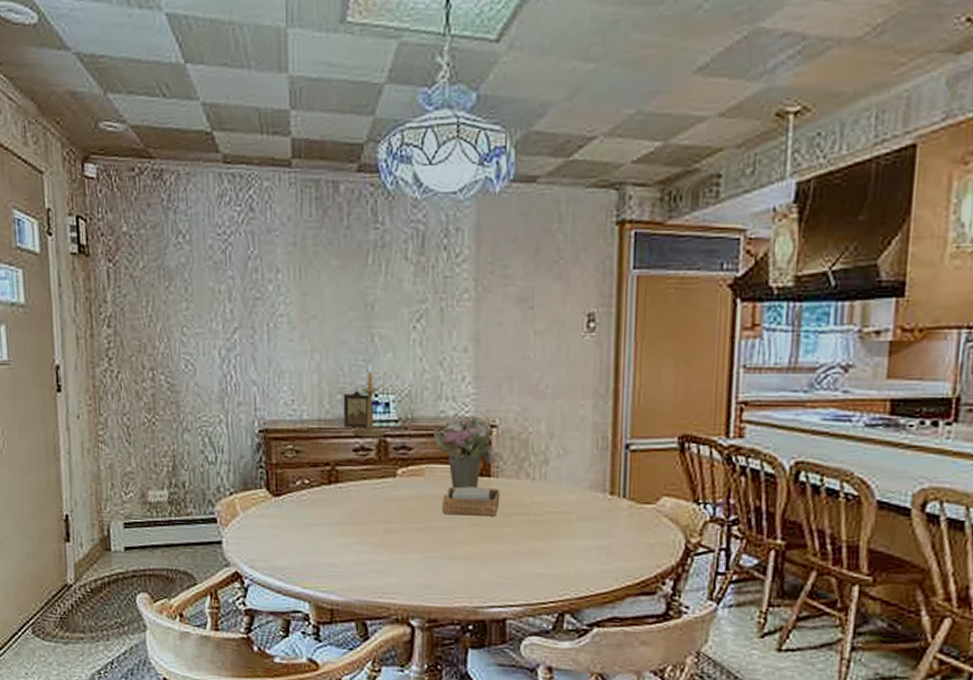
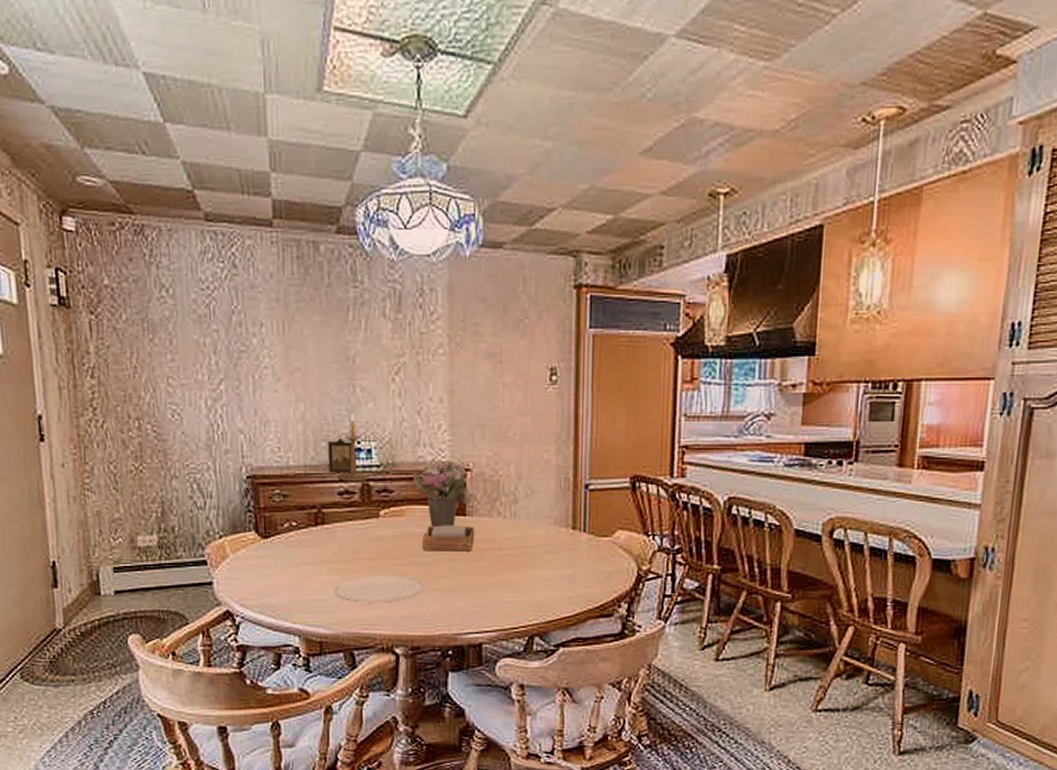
plate: none [347,538,444,570] -> present [334,574,425,603]

